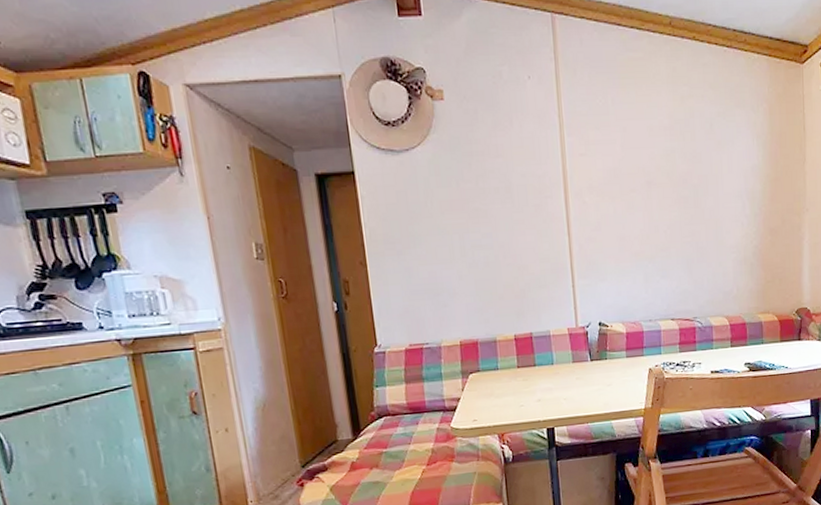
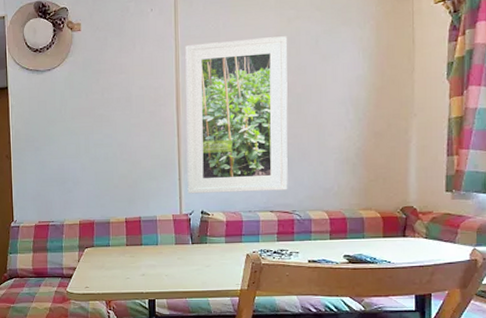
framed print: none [571,117,688,303] -> present [185,36,288,194]

